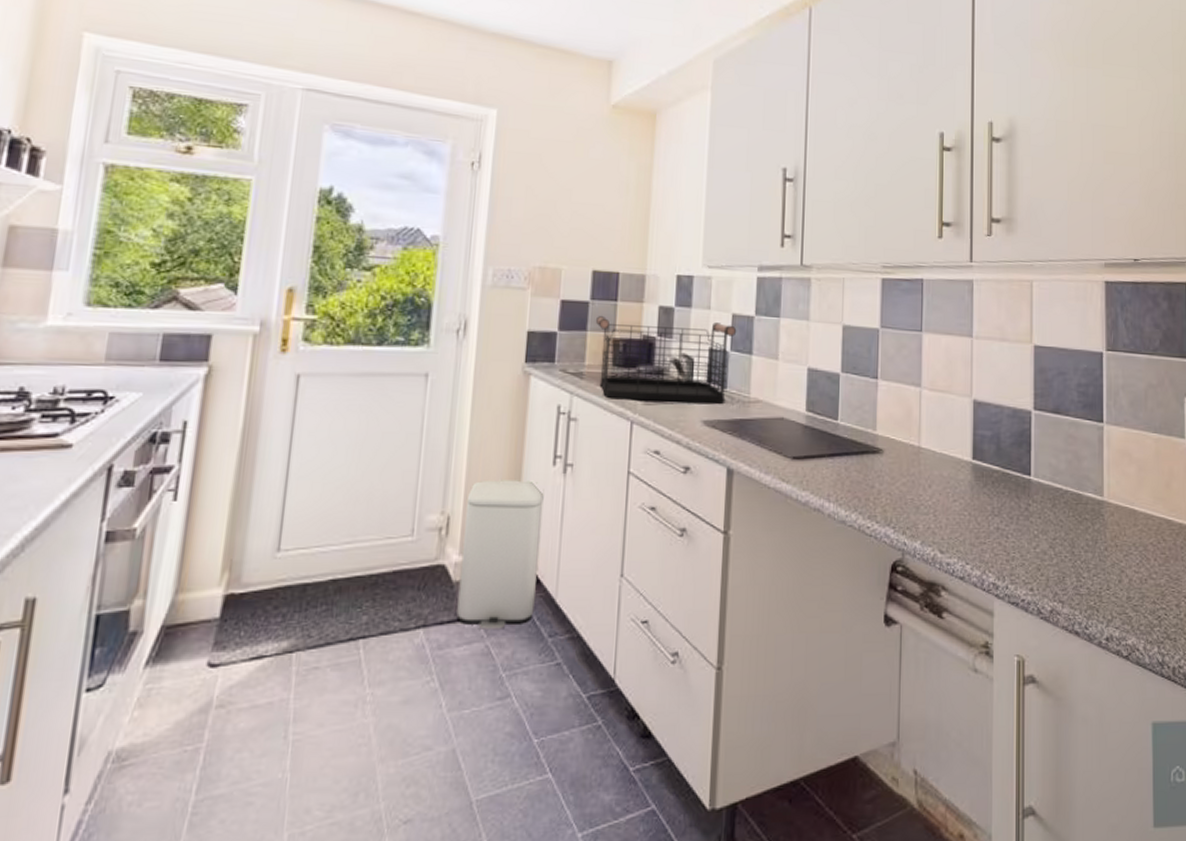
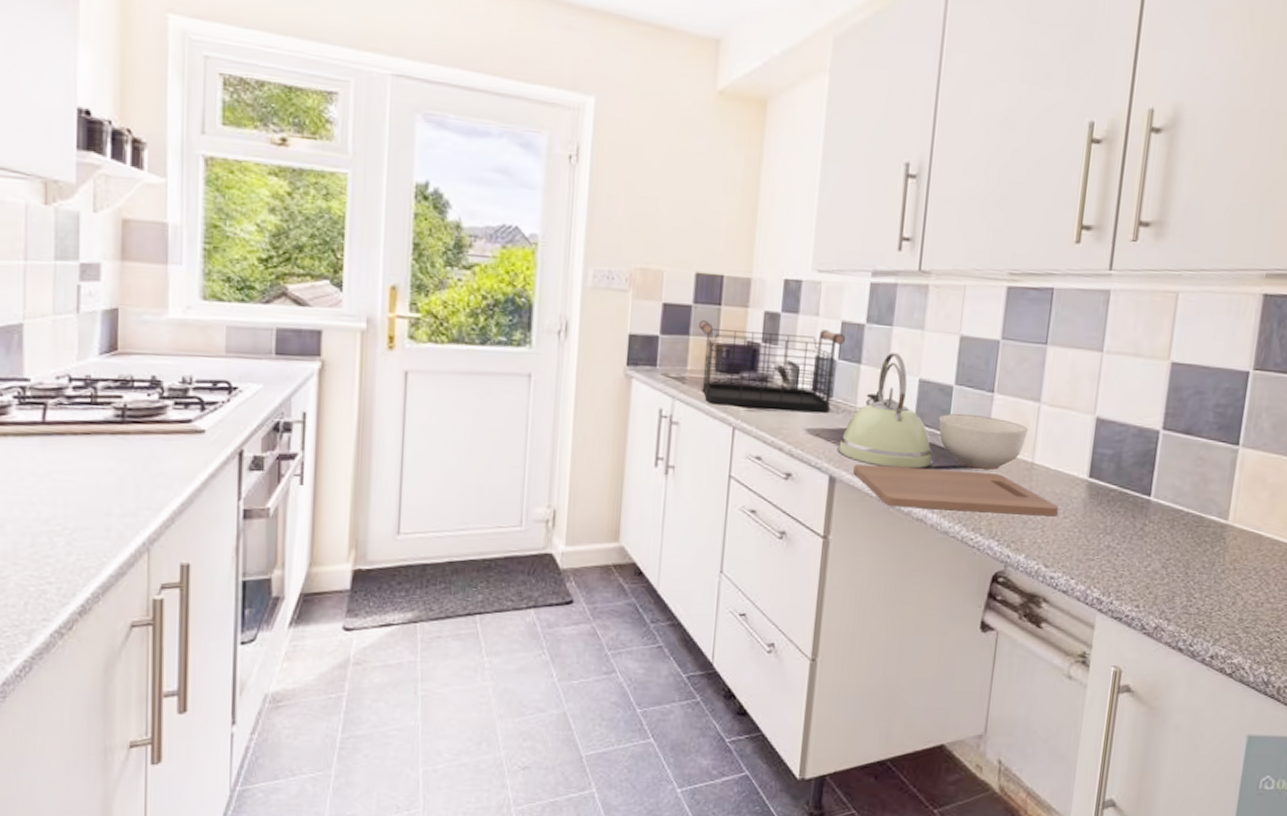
pedal bin: present [456,480,544,629] -> none [564,478,646,614]
kettle: none [733,343,827,457] -> present [837,353,934,469]
cutting board: none [750,454,947,500] -> present [853,463,1058,517]
bowl: none [828,401,913,455] -> present [938,413,1029,470]

